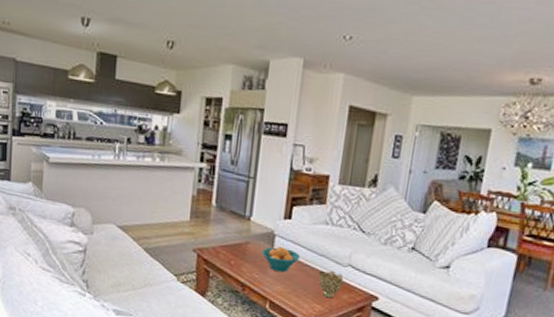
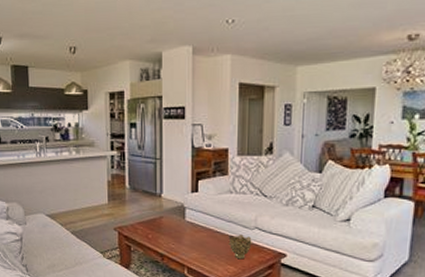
fruit bowl: present [261,246,301,273] -> none [174,217,211,241]

